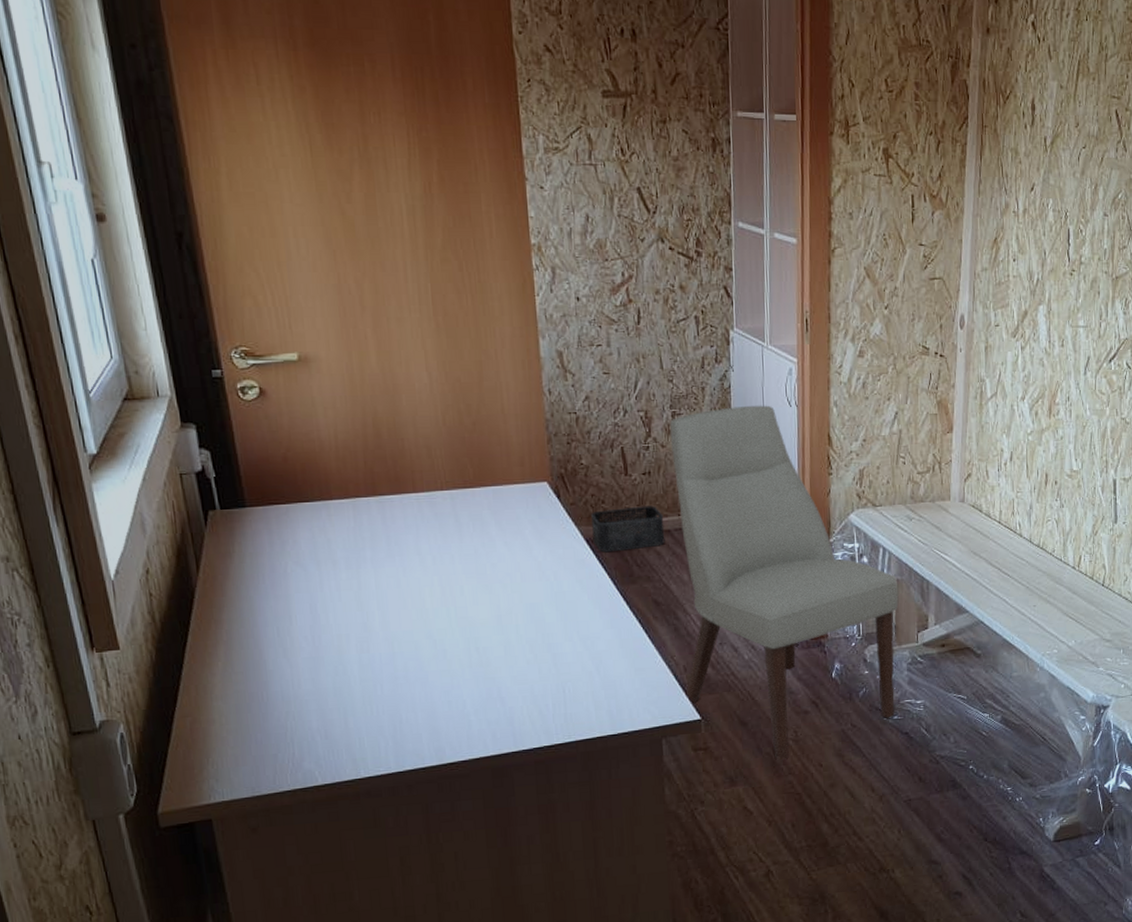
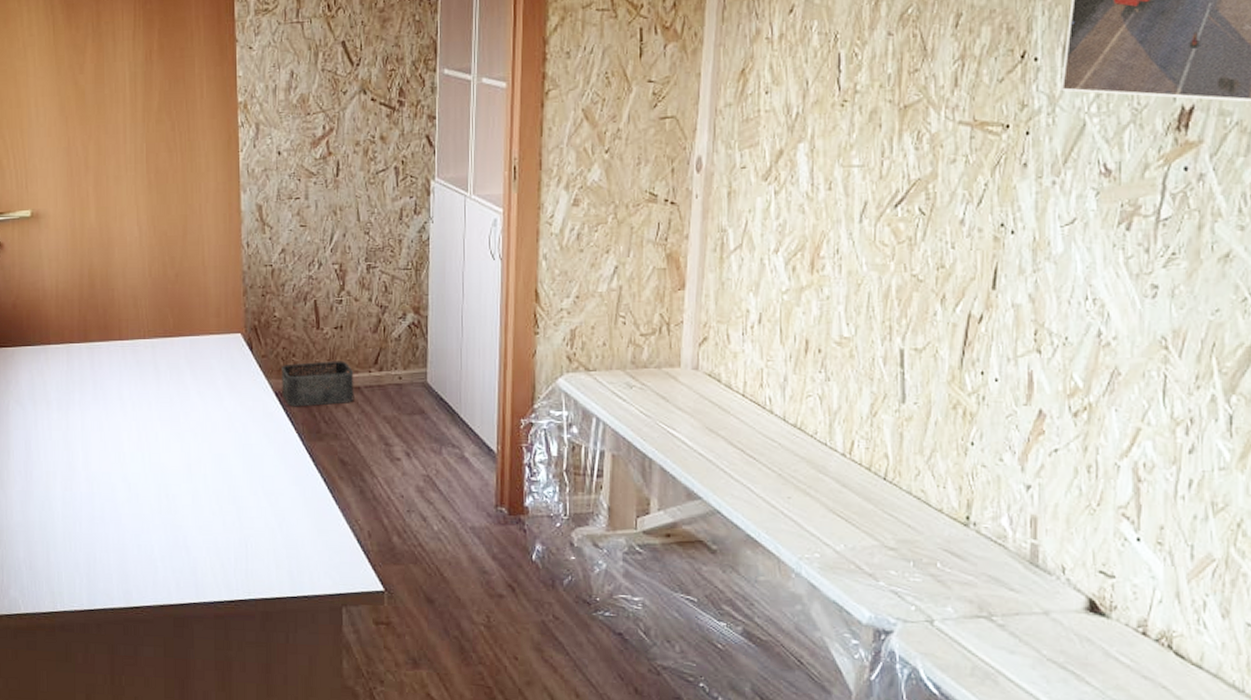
chair: present [669,405,899,761] -> none [364,258,614,648]

